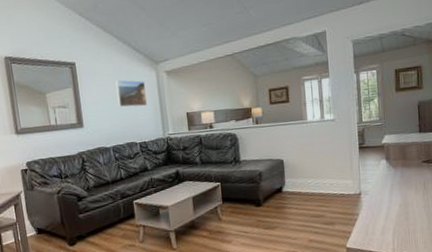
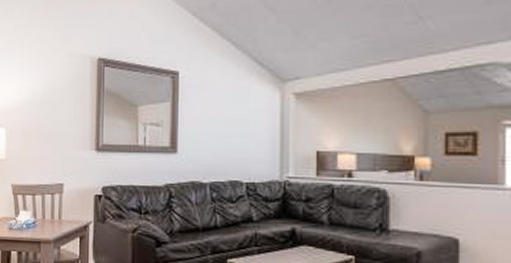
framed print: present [115,80,147,107] -> none [224,98,265,136]

